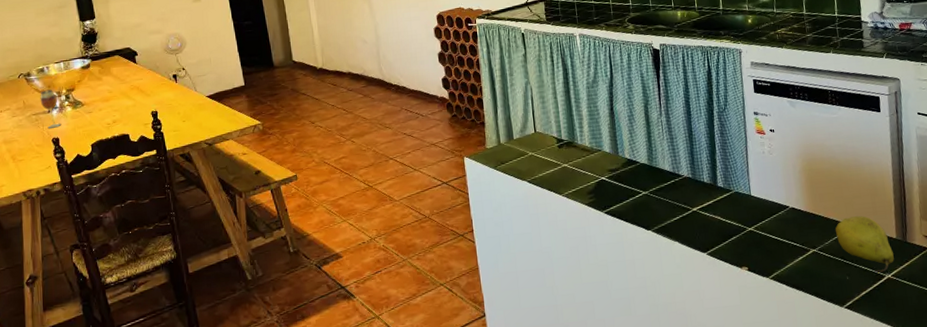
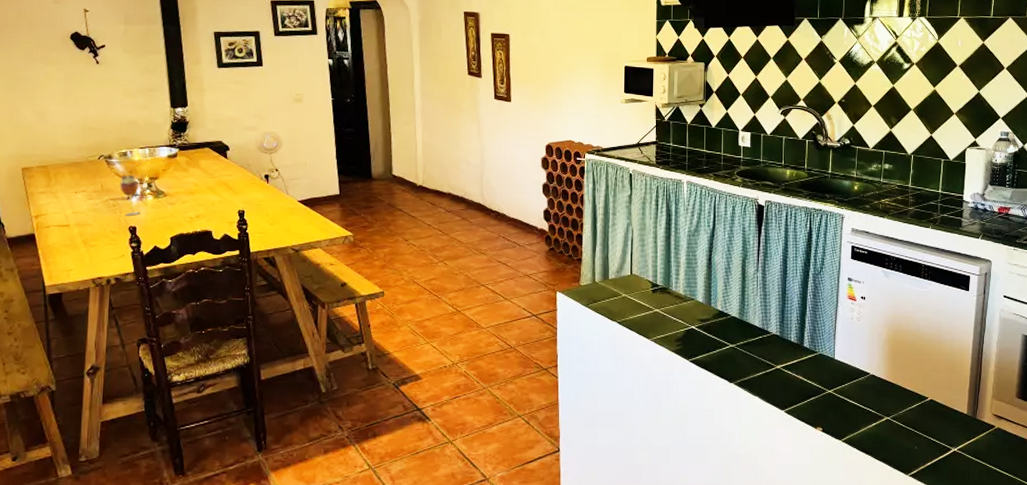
fruit: present [835,216,894,273] -> none [910,389,962,446]

